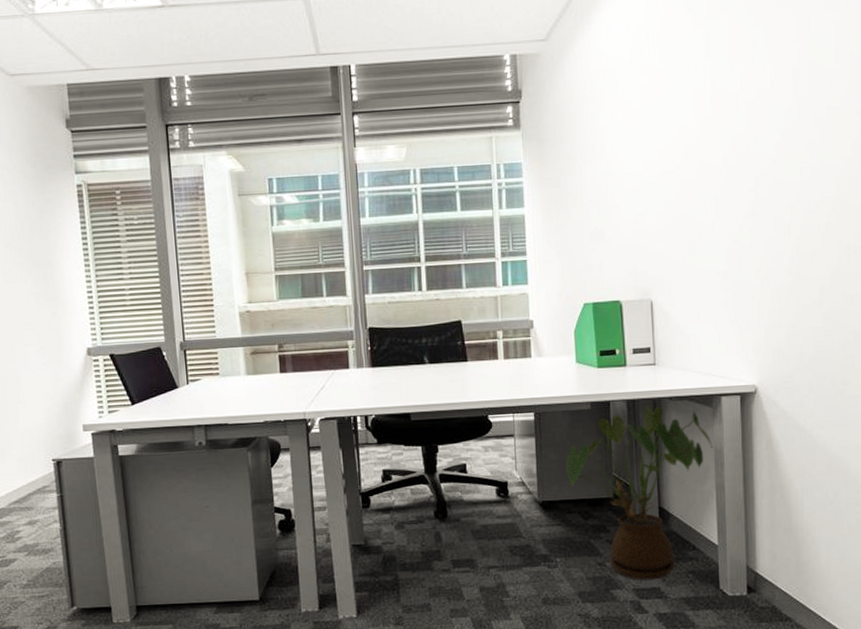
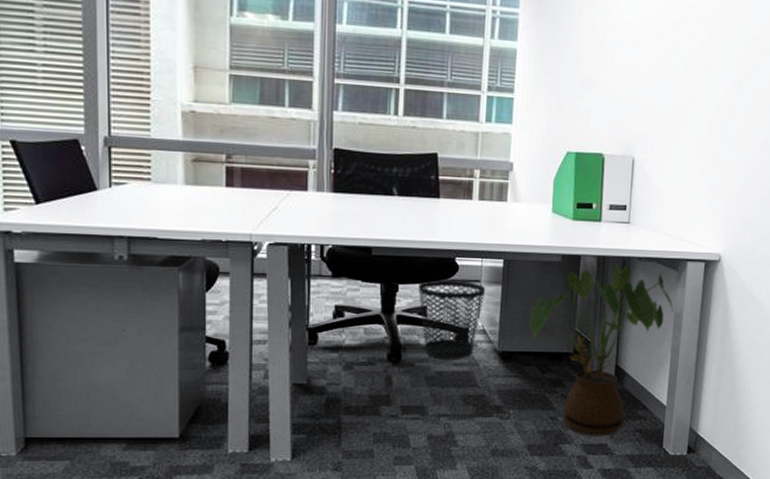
wastebasket: none [456,436,520,513] -> present [418,279,486,359]

